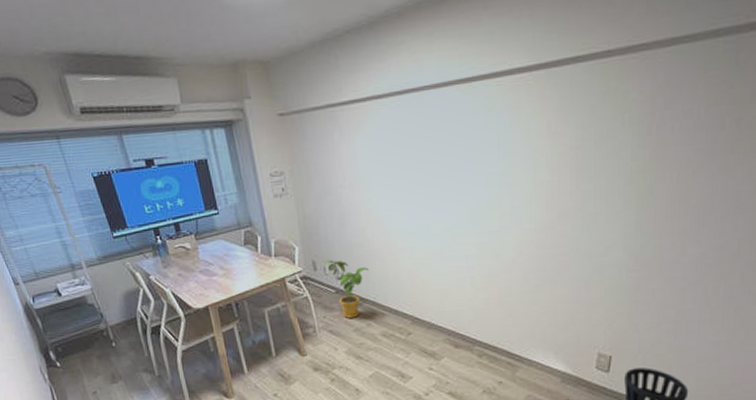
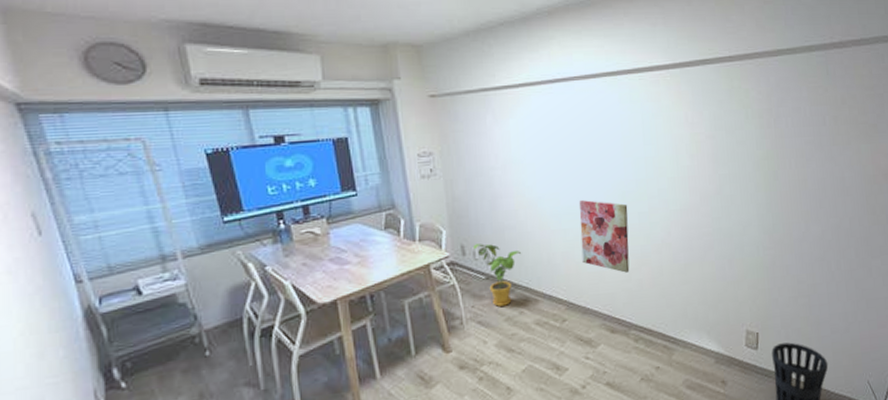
wall art: none [427,218,478,291] -> present [580,200,630,273]

